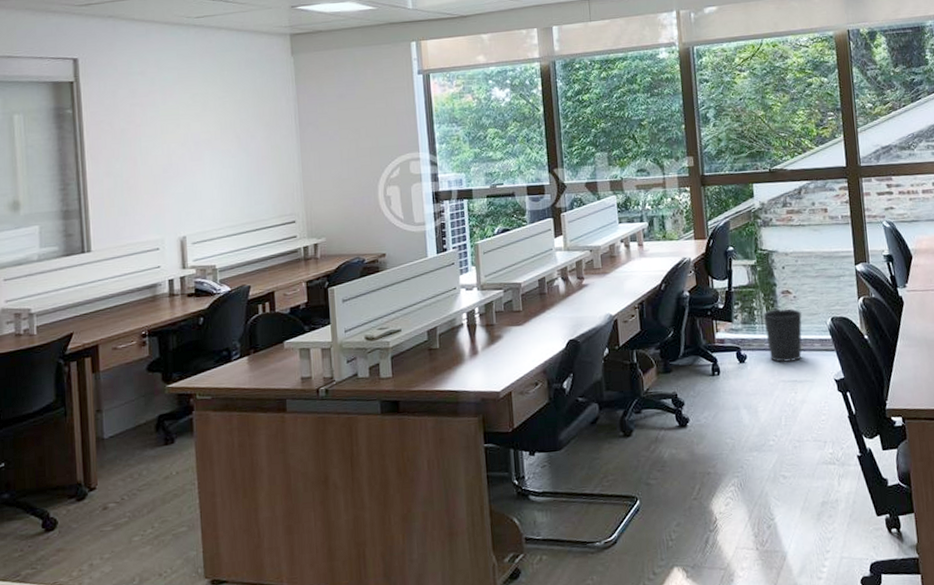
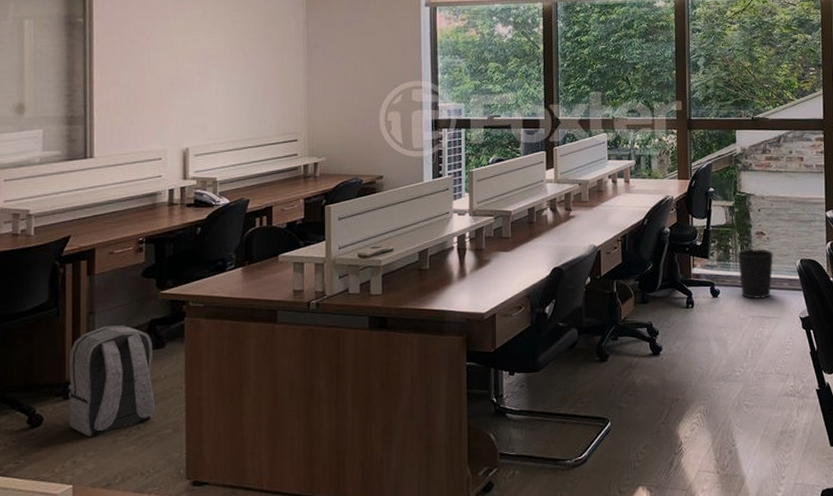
backpack: none [79,422,169,538] -> present [68,325,156,436]

